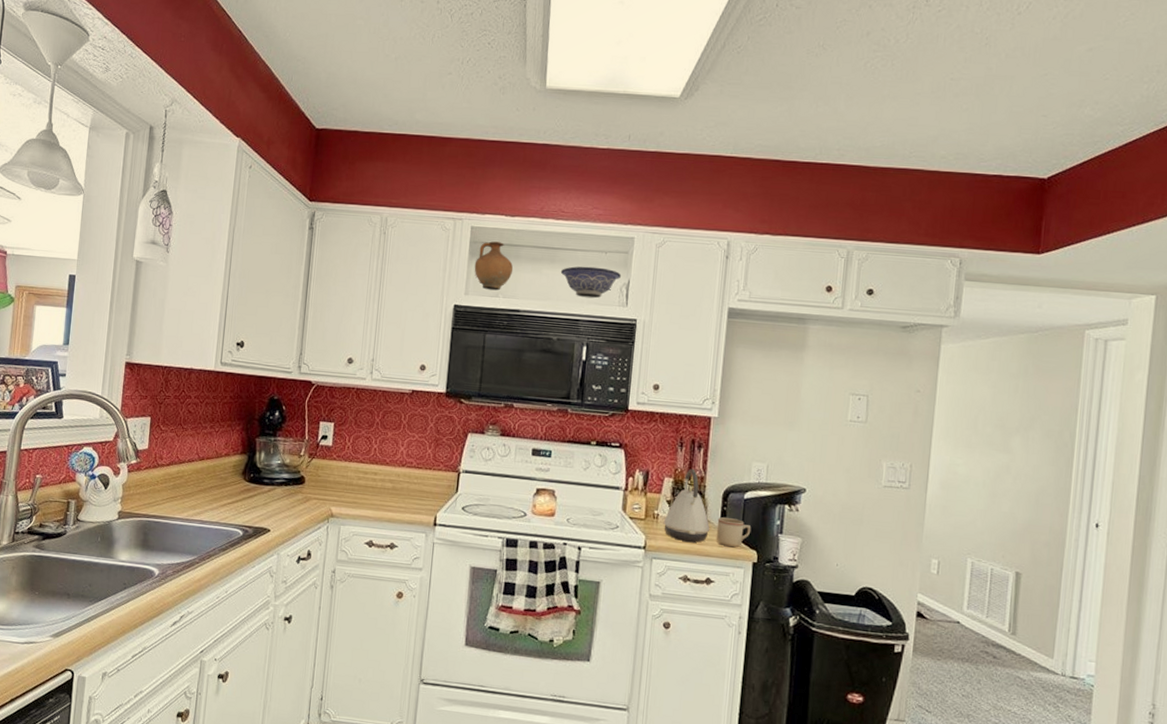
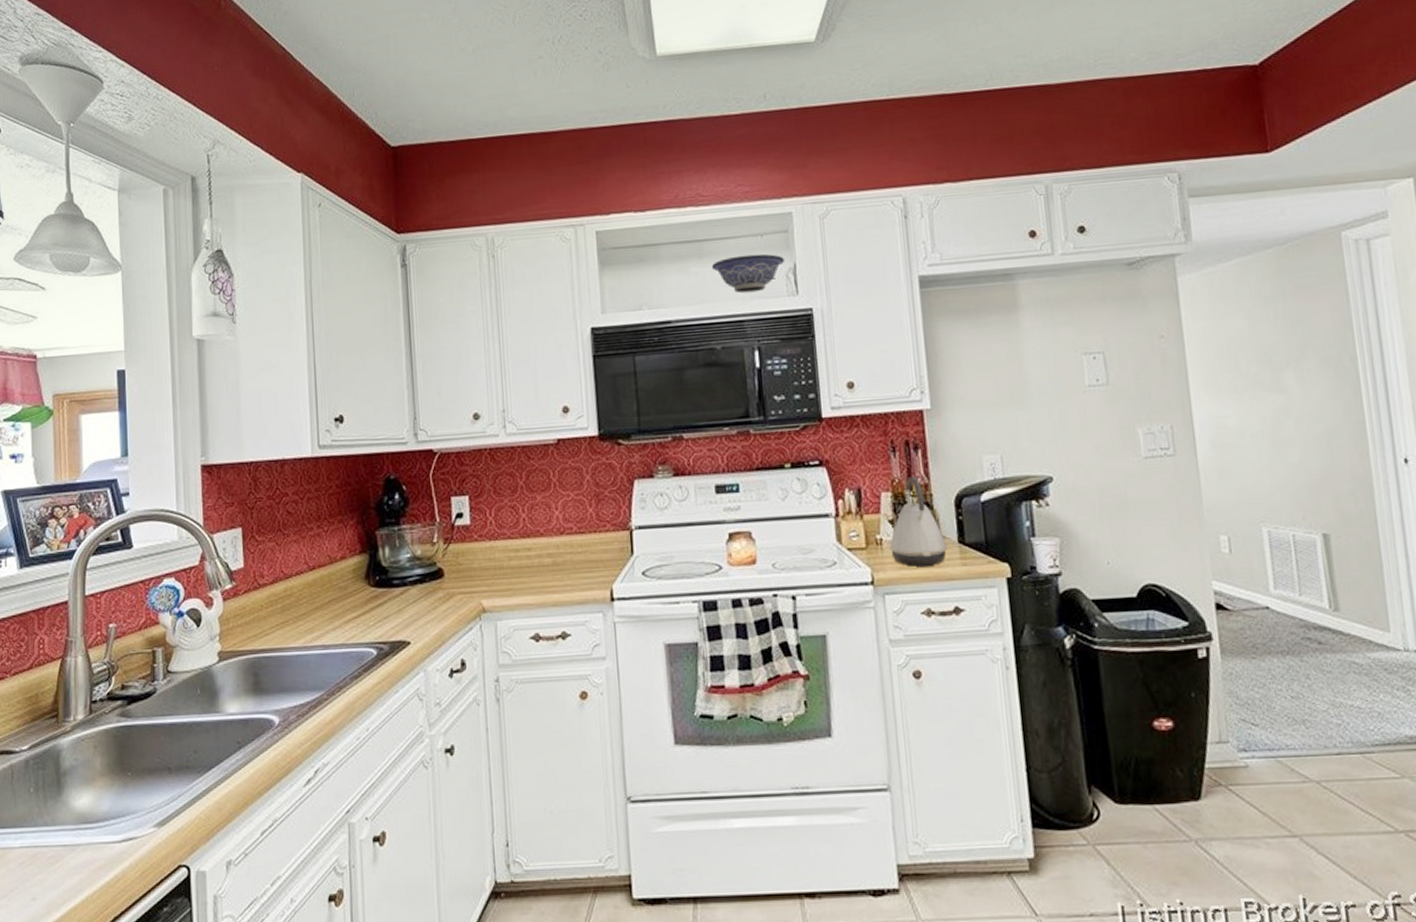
ceramic jug: present [474,241,513,291] -> none [607,244,655,303]
mug: present [716,517,751,548] -> none [954,528,997,564]

